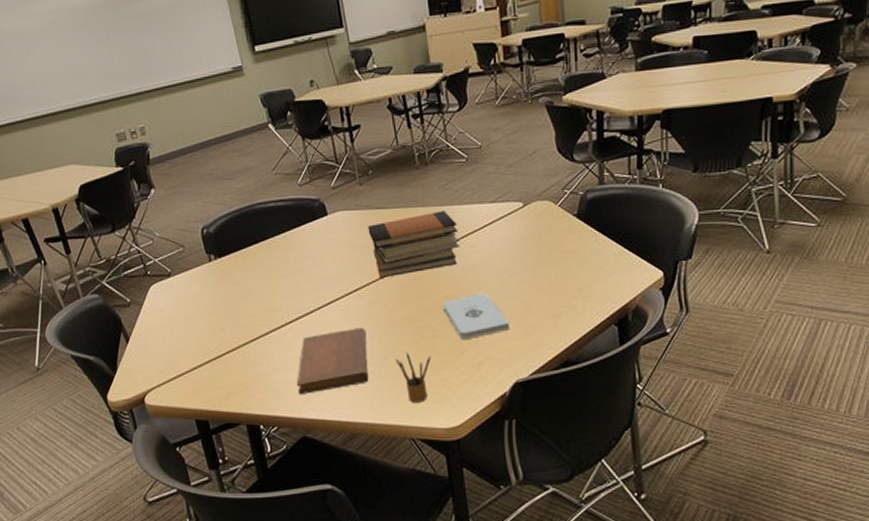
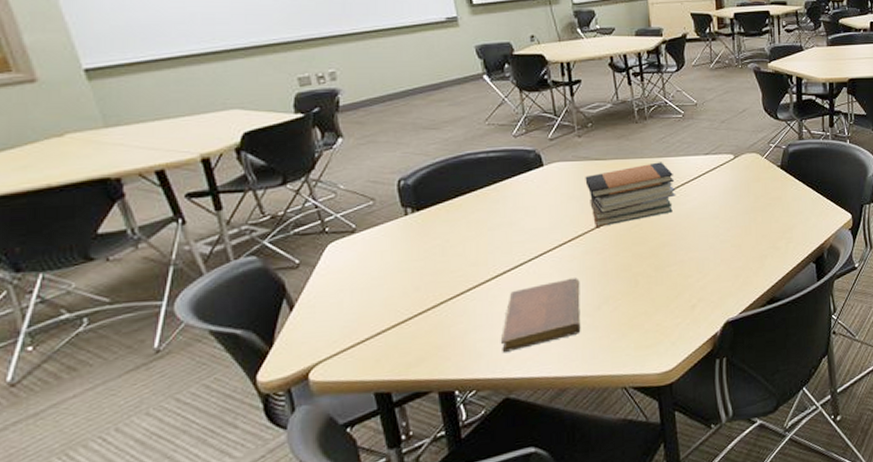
pencil box: present [396,353,431,403] -> none [610,300,646,351]
notepad: present [443,293,511,339] -> none [658,238,722,283]

